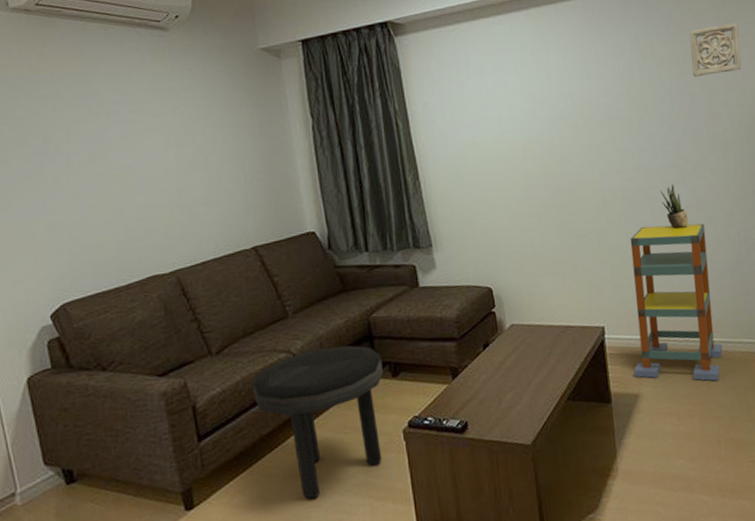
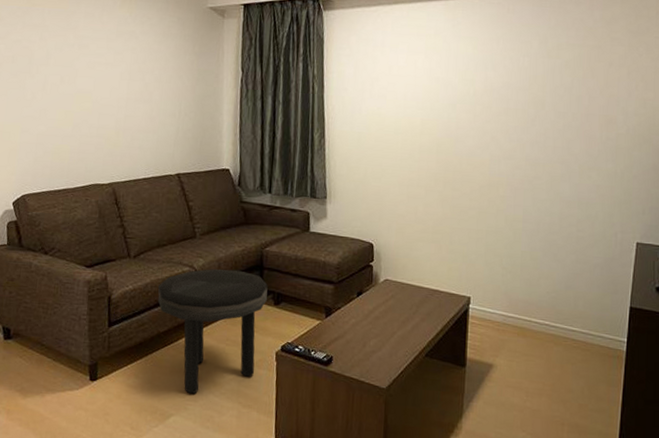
shelving unit: present [630,223,723,381] -> none [491,213,583,368]
potted plant: present [660,184,689,229] -> none [544,178,568,220]
wall ornament: present [689,23,742,77] -> none [595,35,649,82]

